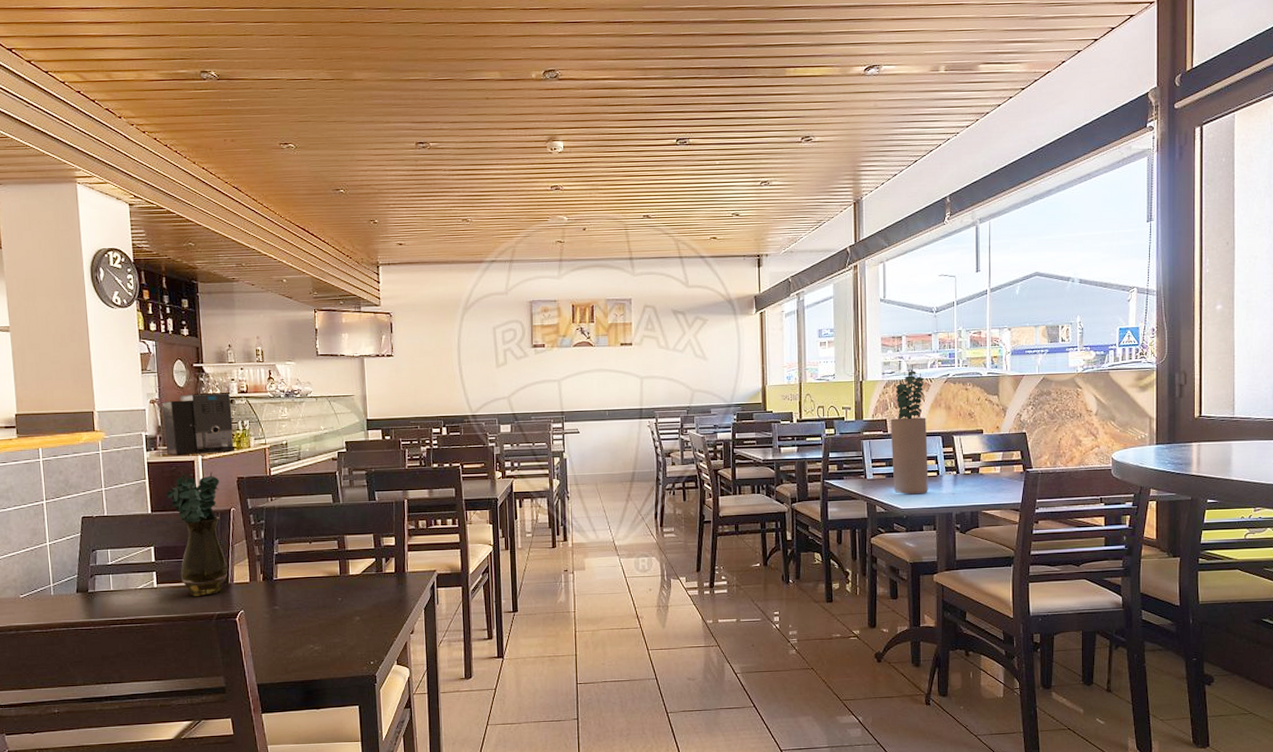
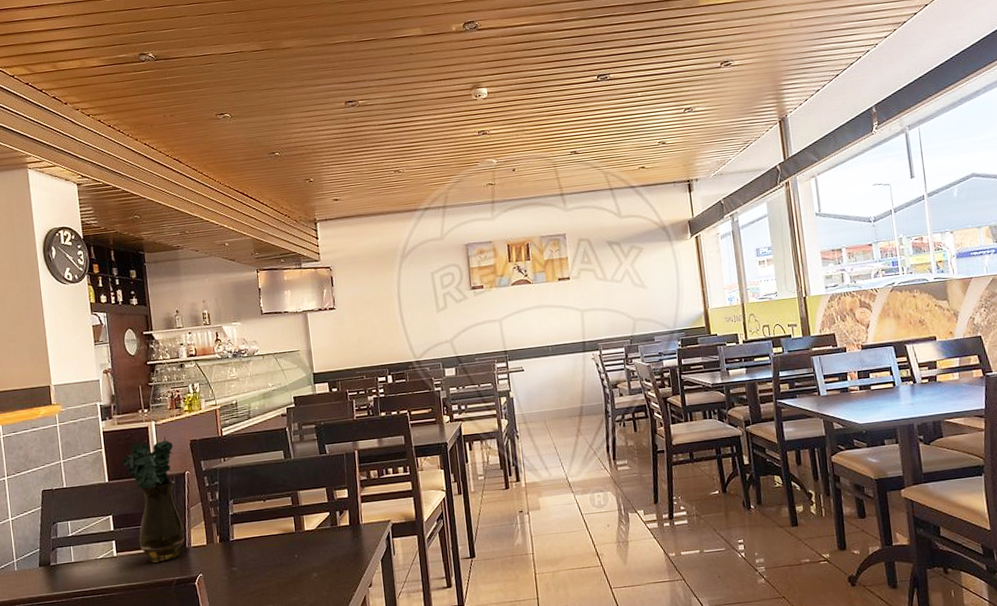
coffee machine: present [161,393,235,456] -> none [114,357,187,424]
vase: present [890,364,928,495] -> none [838,275,886,409]

